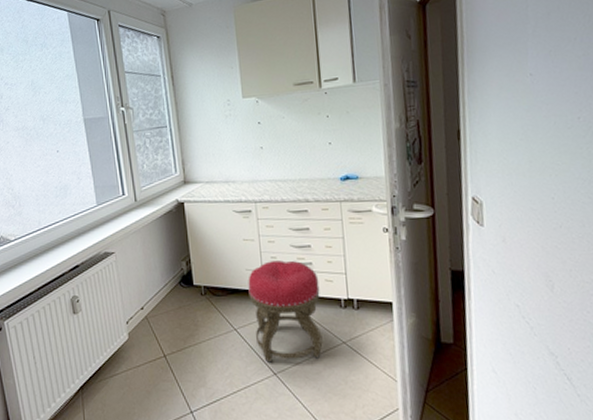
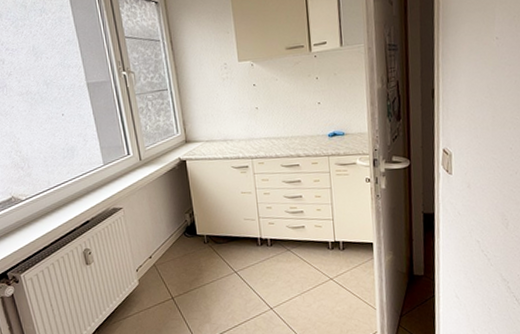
stool: present [248,260,323,363] -> none [246,210,313,299]

